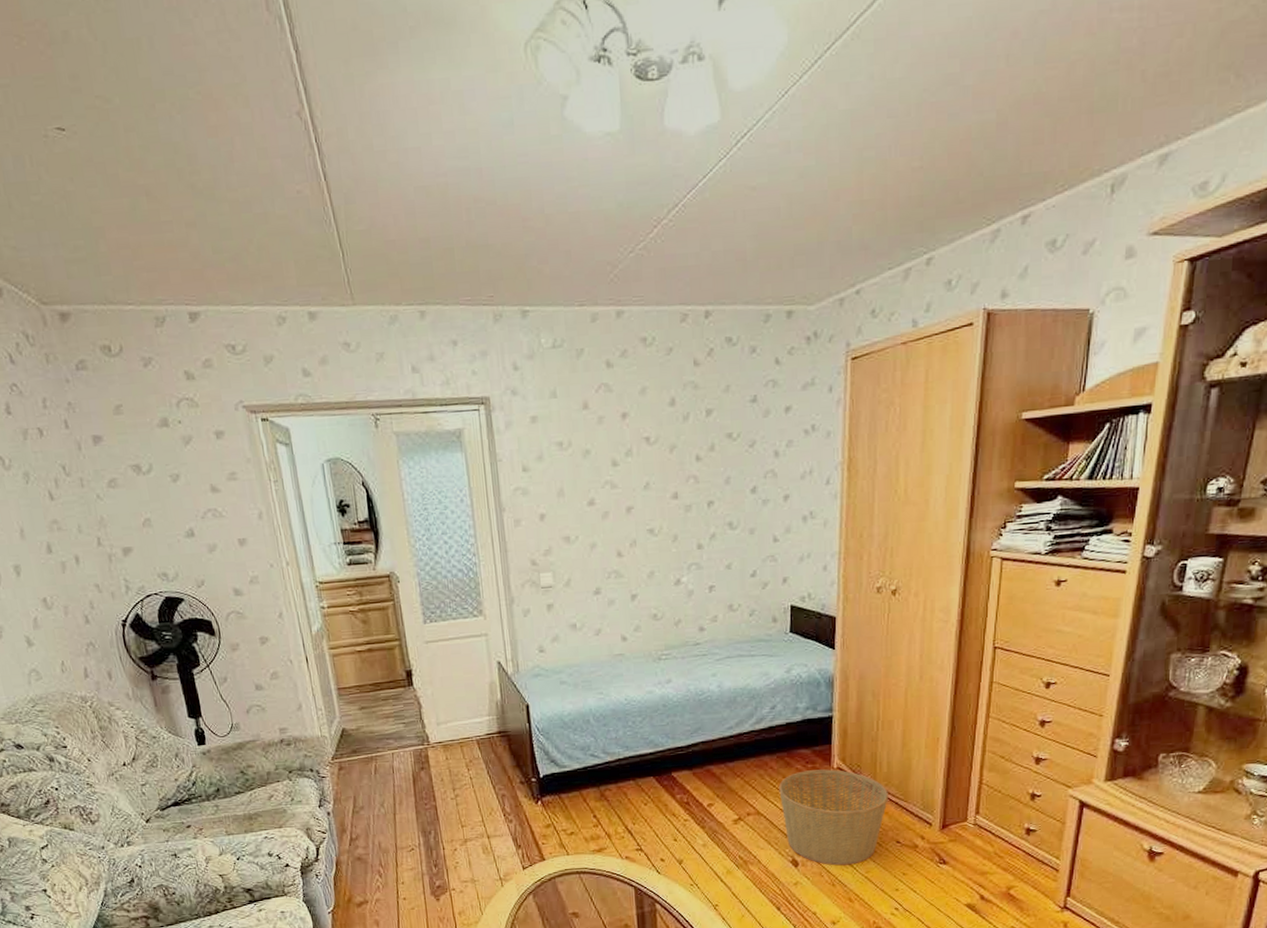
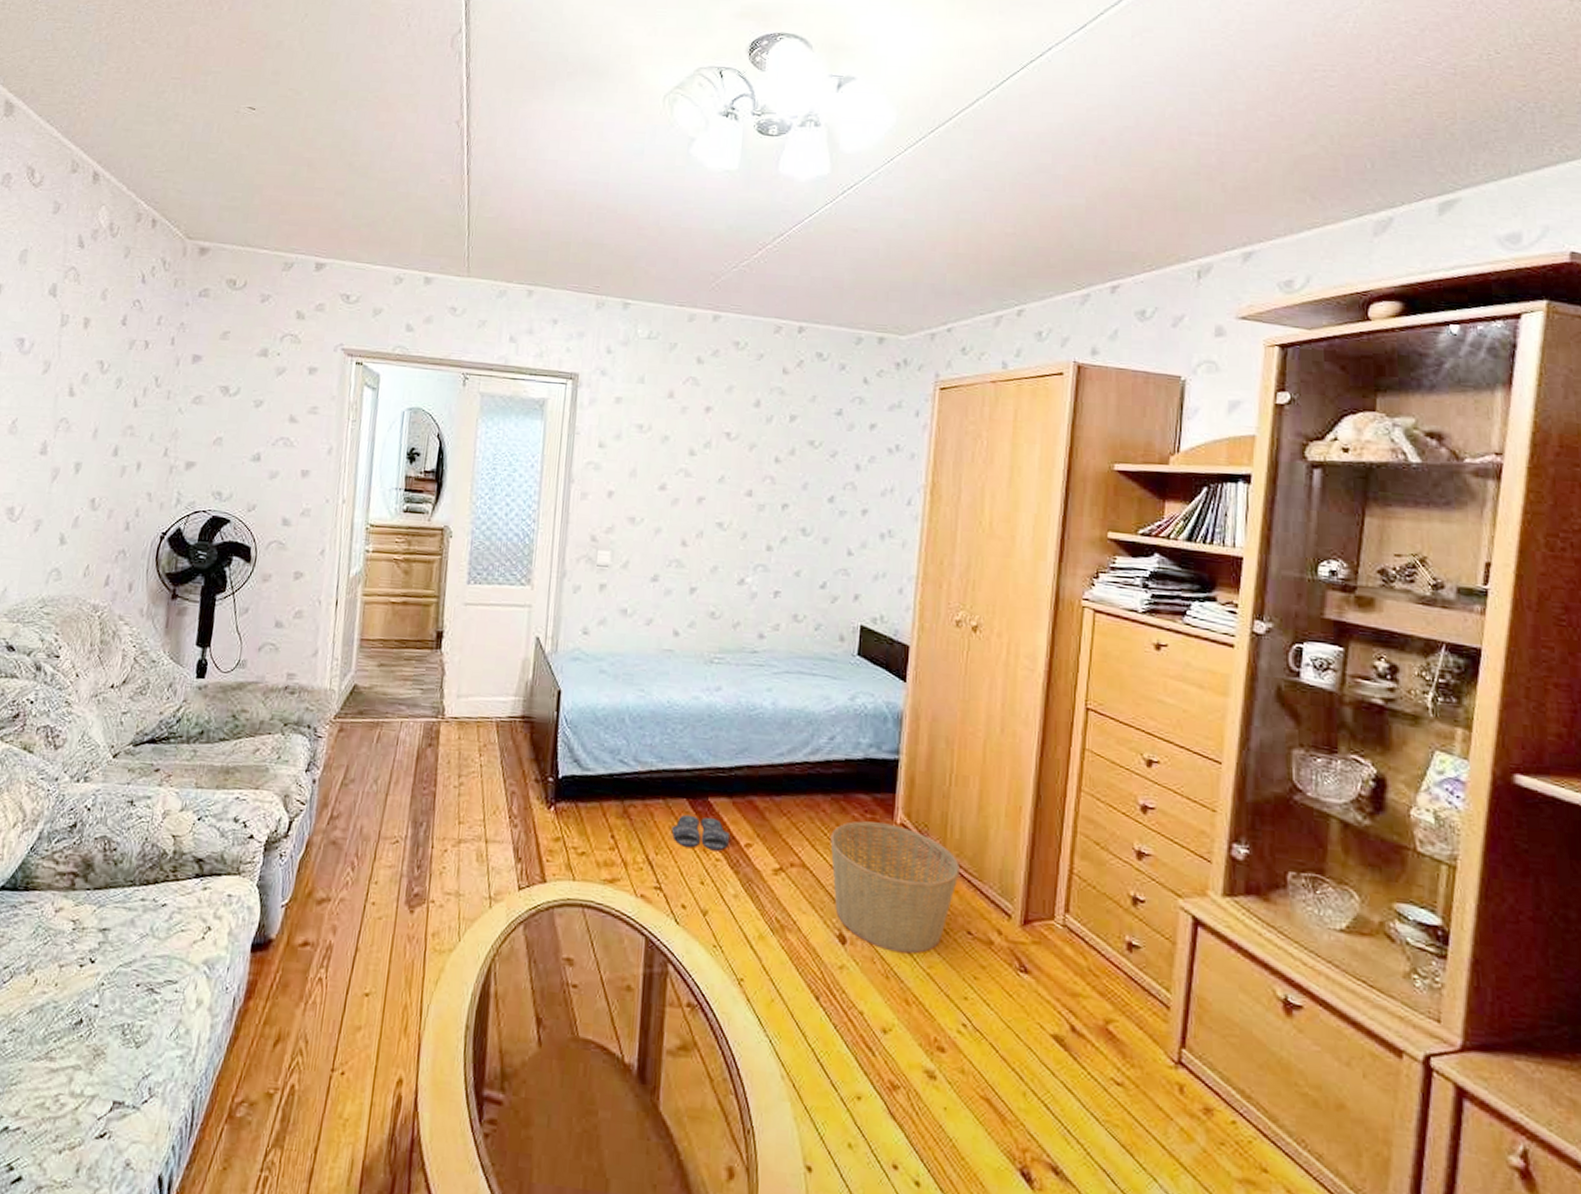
slippers: none [643,788,694,815] -> present [671,814,730,851]

